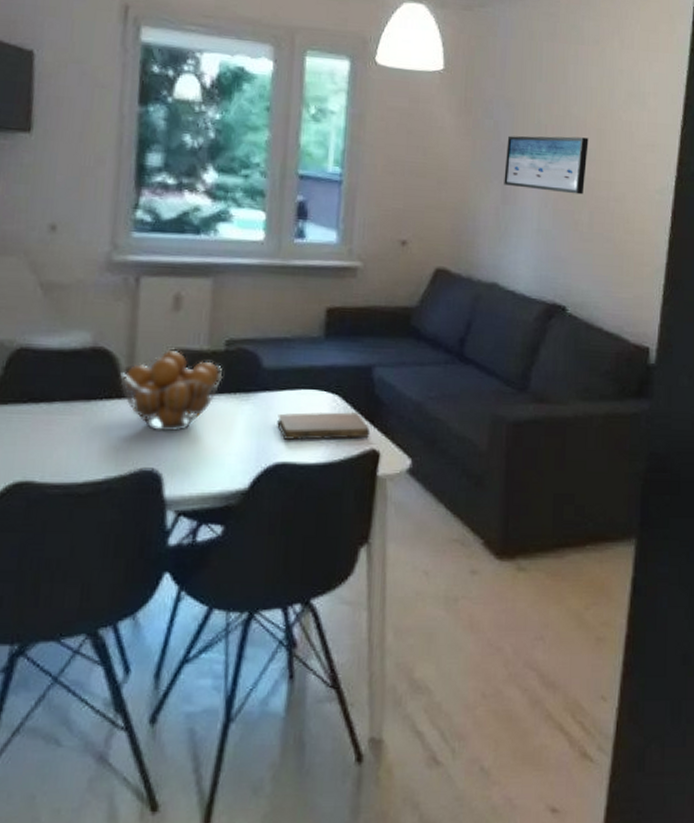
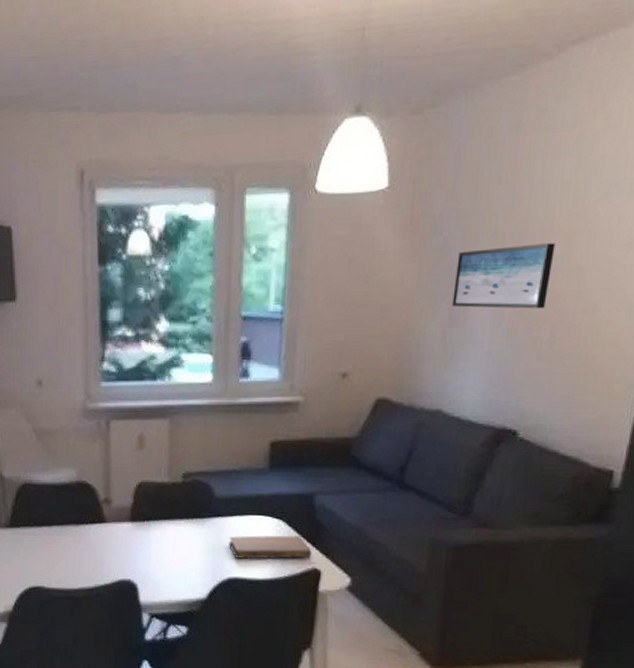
fruit basket: present [119,351,223,432] -> none [99,483,182,551]

